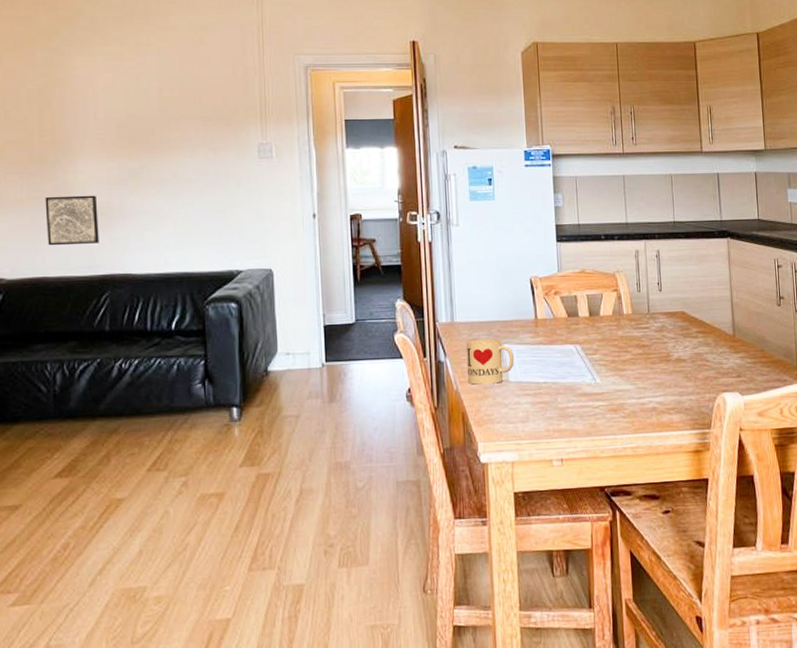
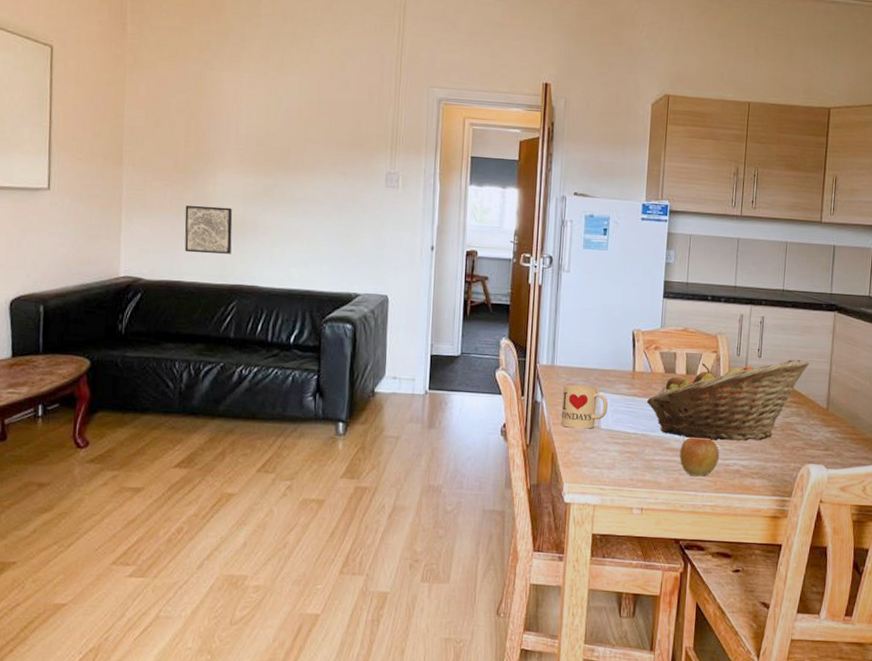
fruit basket: none [552,288,710,381] -> present [646,359,809,442]
apple: none [593,378,634,419] -> present [679,436,720,477]

